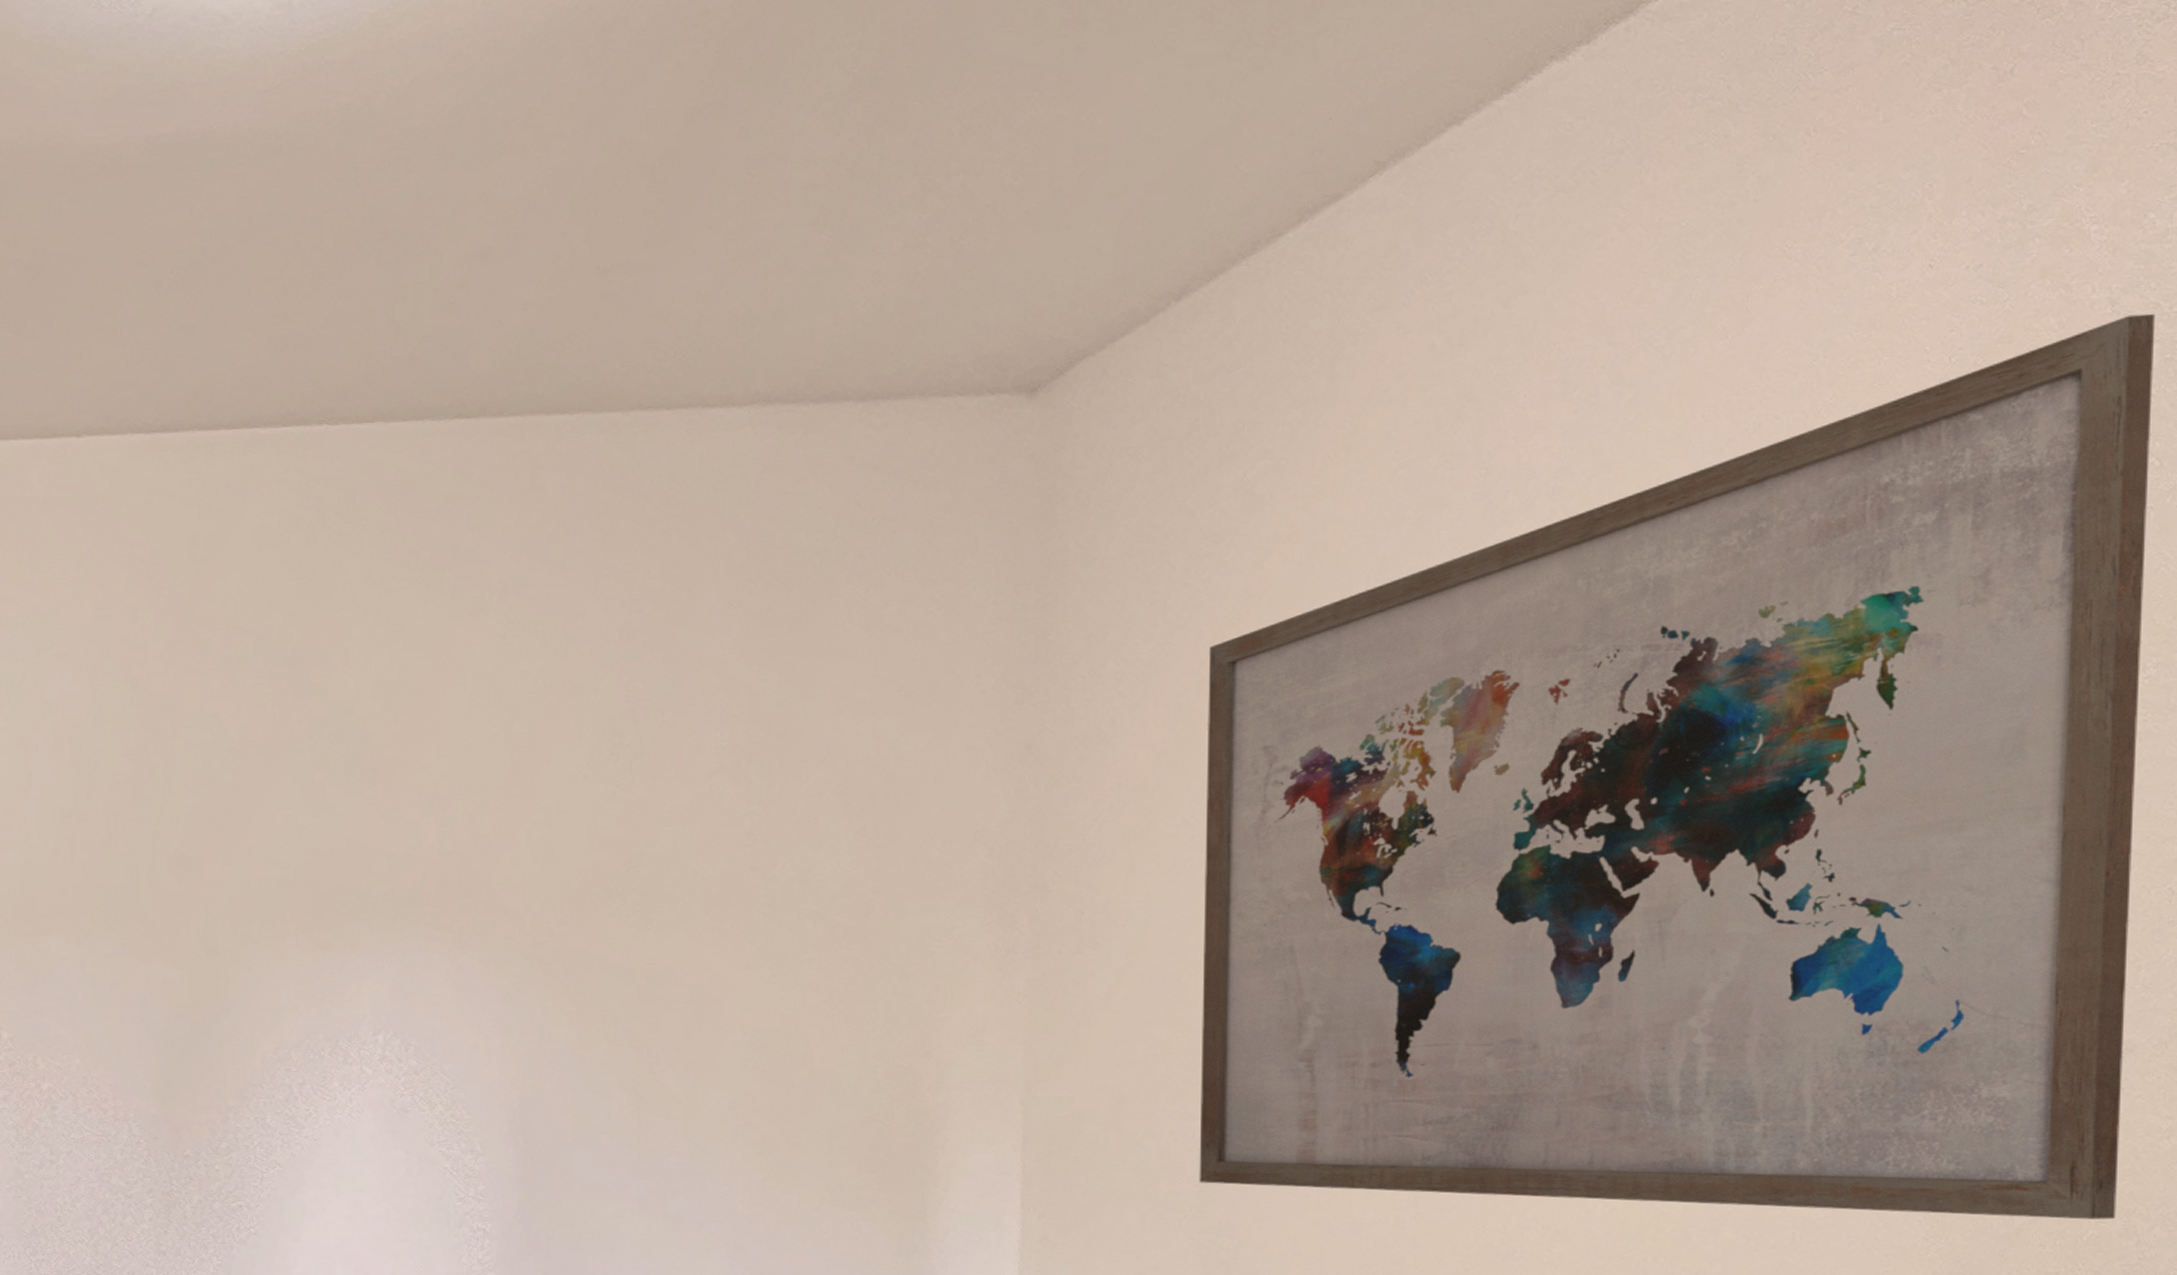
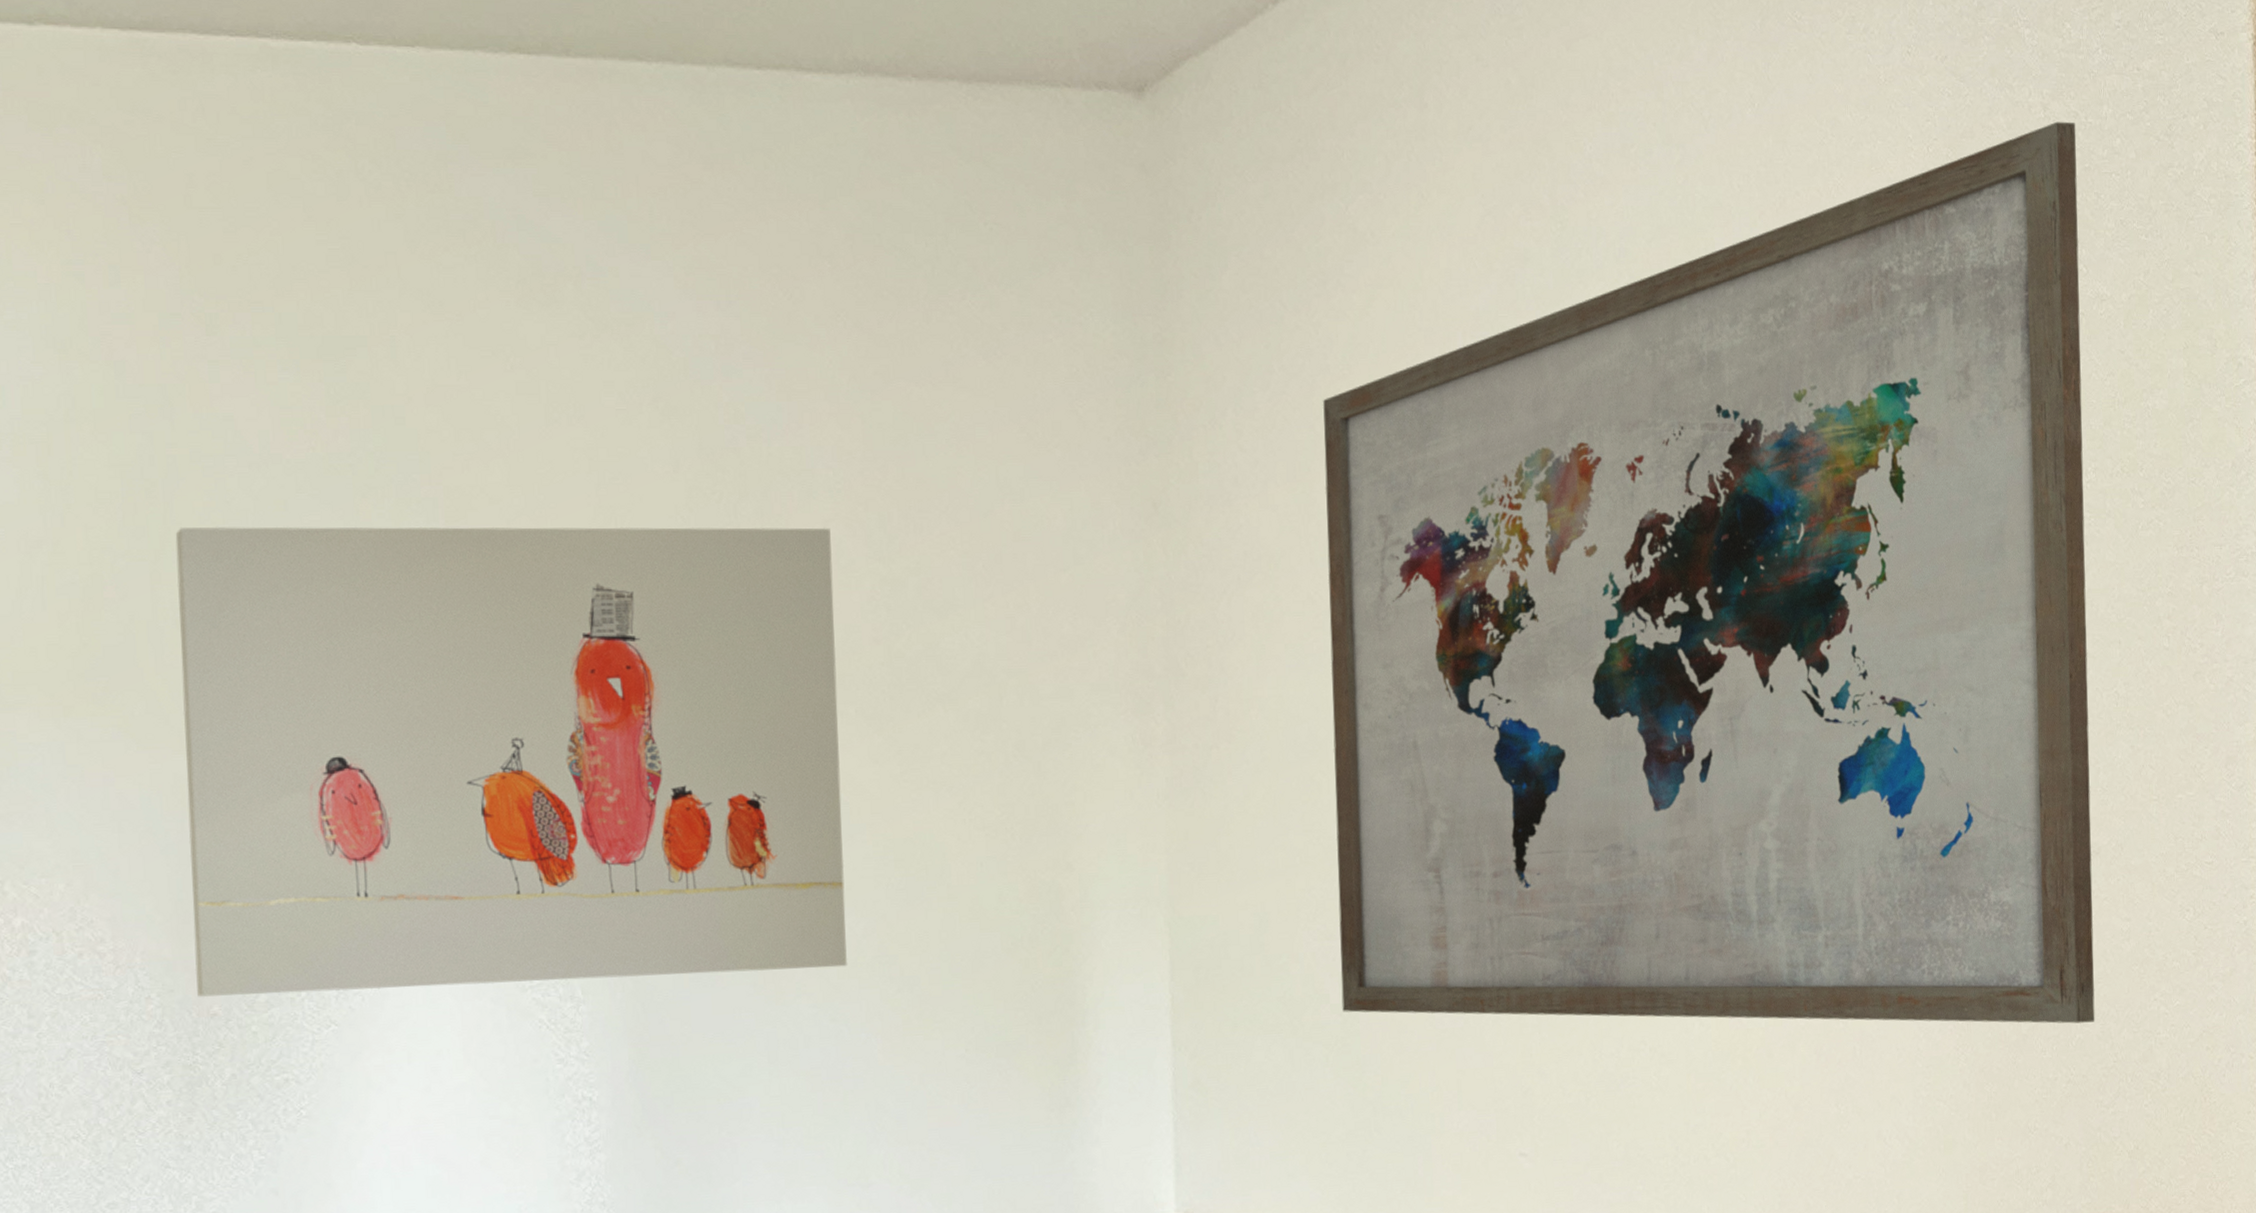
wall art: none [171,778,716,1143] -> present [175,526,847,997]

